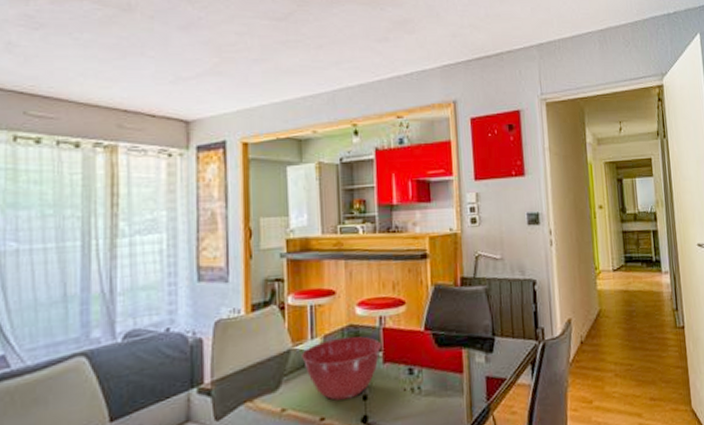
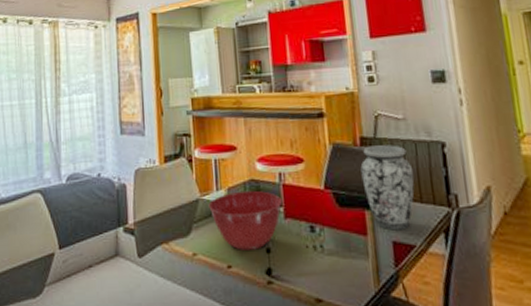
vase: none [460,284,508,366] -> present [360,145,415,230]

